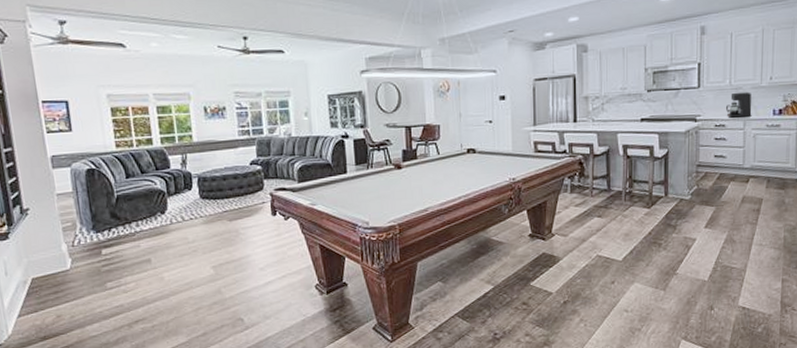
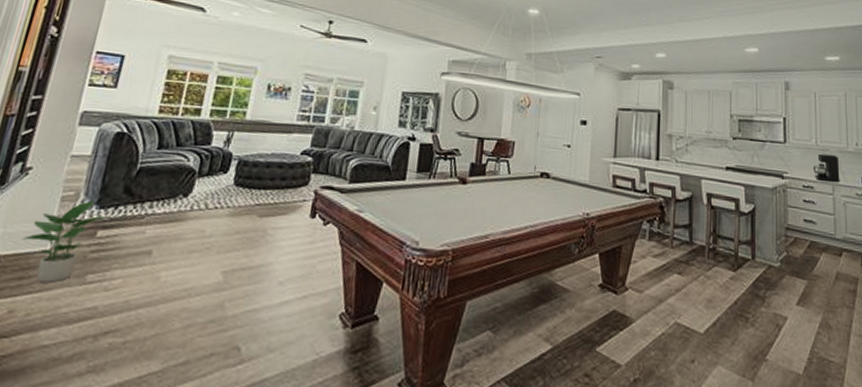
potted plant: none [44,227,107,293] -> present [21,200,109,283]

